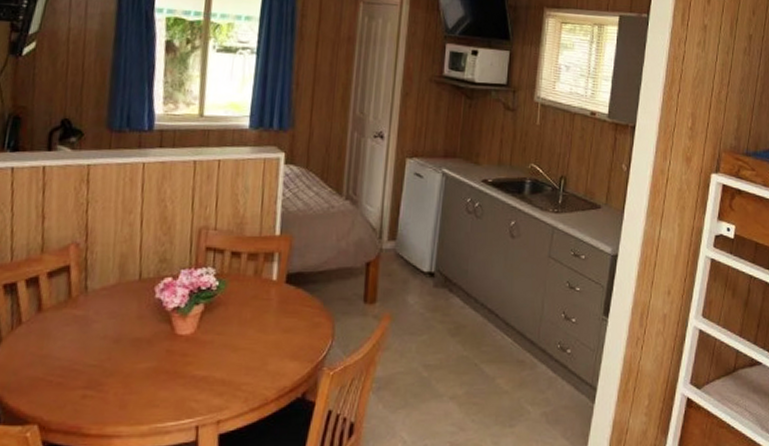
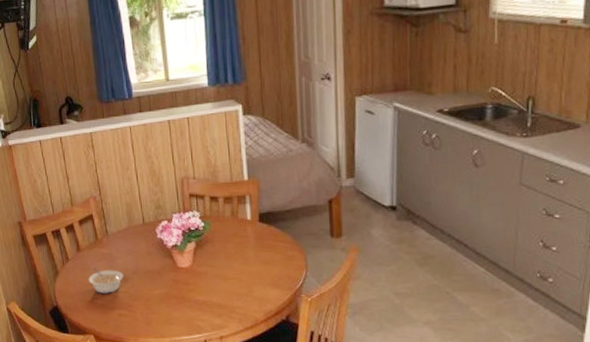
legume: none [46,333,99,368] -> present [89,267,124,294]

